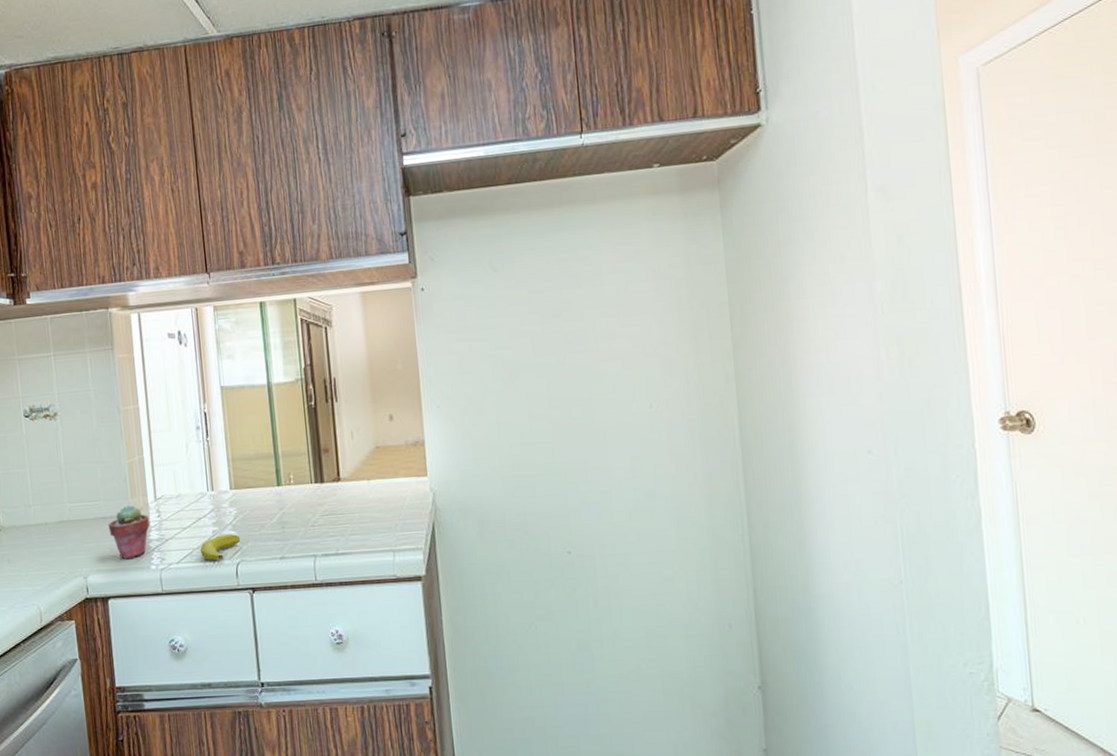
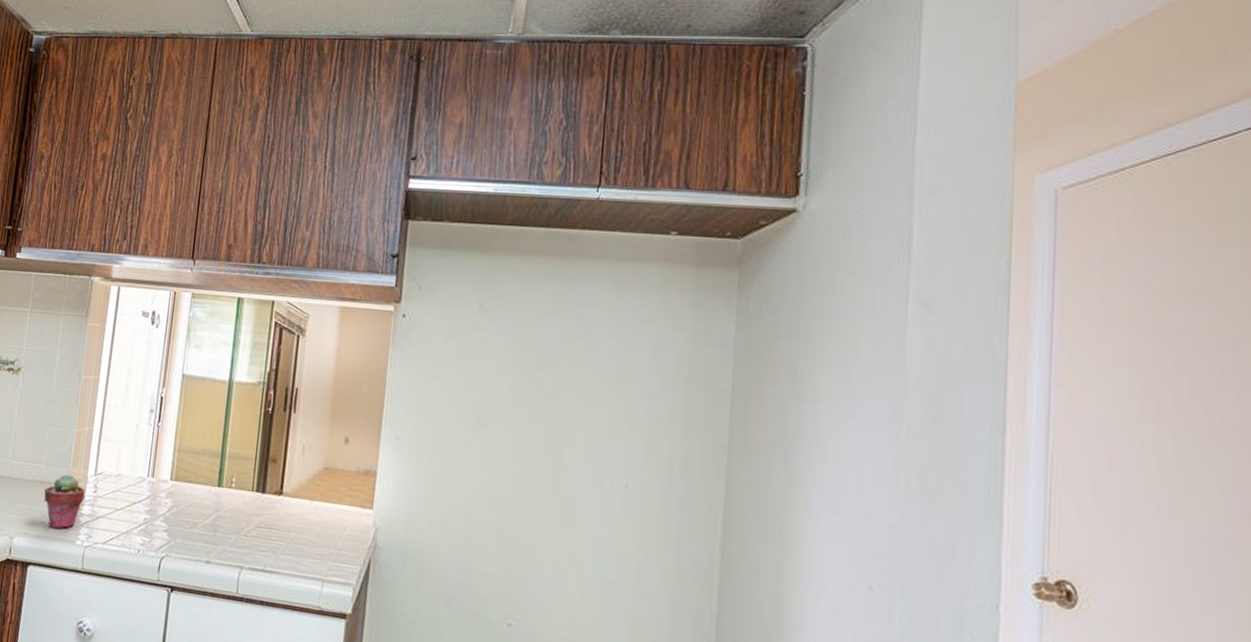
banana: present [200,534,241,560] -> none [127,524,170,550]

